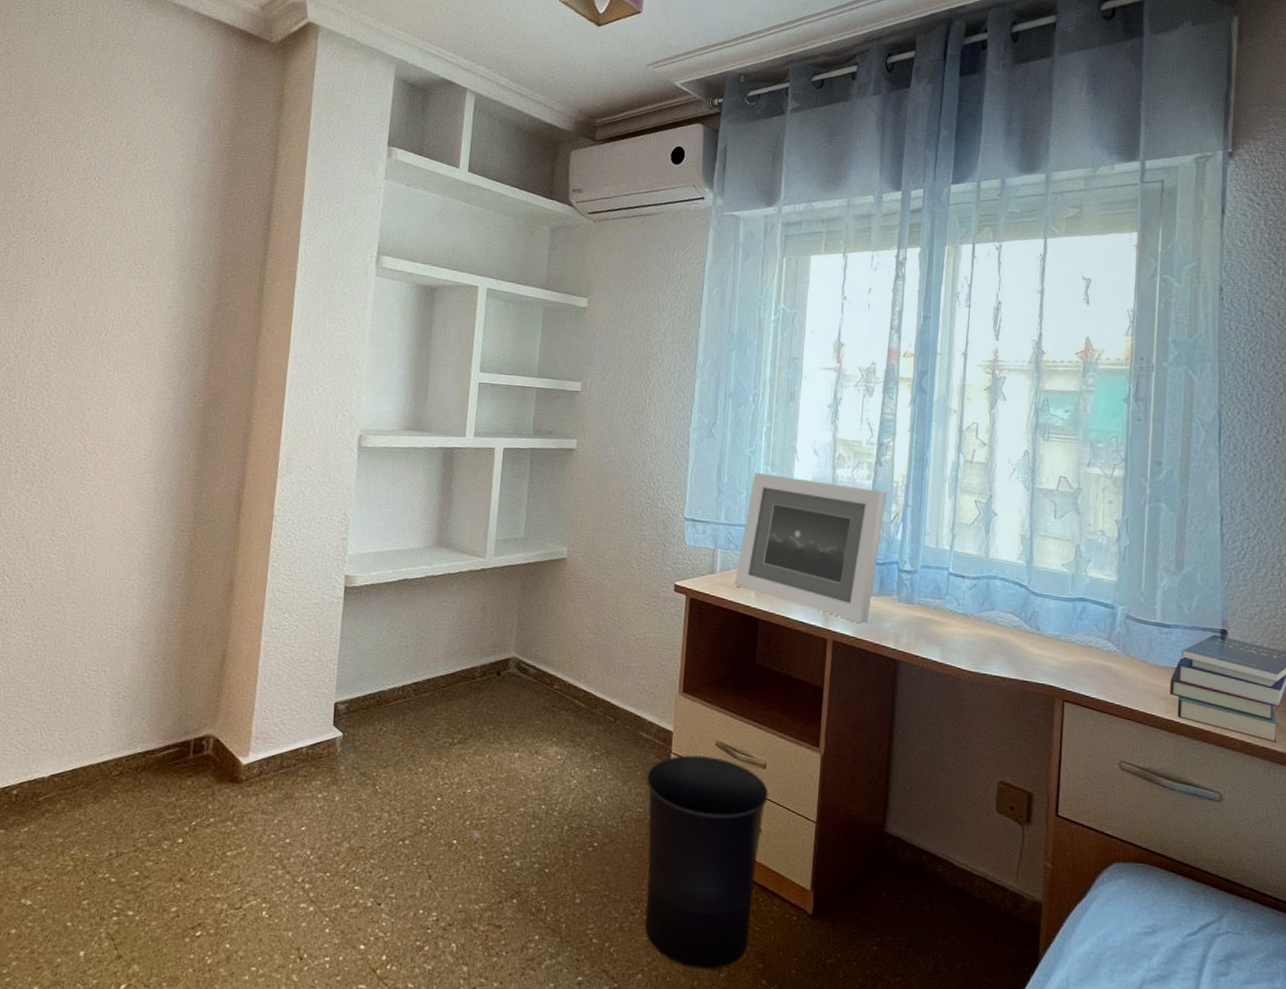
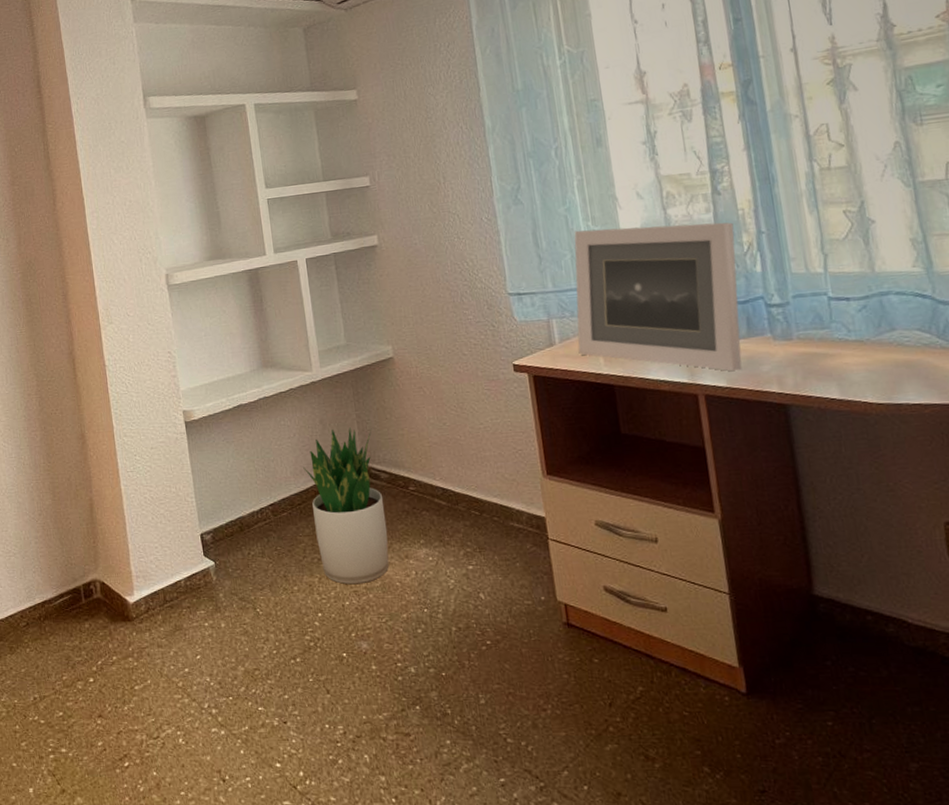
planter: none [452,618,530,774] -> present [303,427,389,585]
waste bin: present [645,754,769,969] -> none [527,537,679,760]

